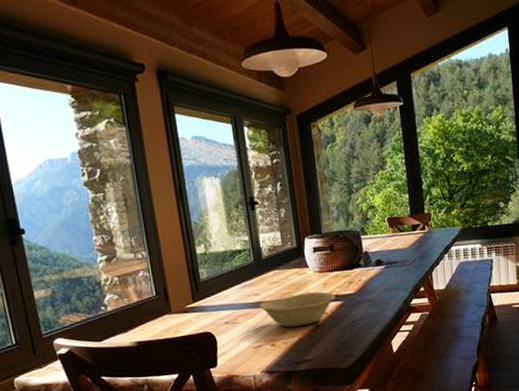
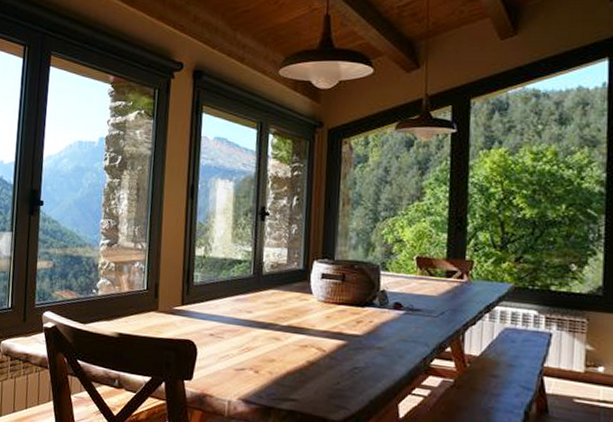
bowl: present [258,291,335,328] -> none [248,320,338,359]

